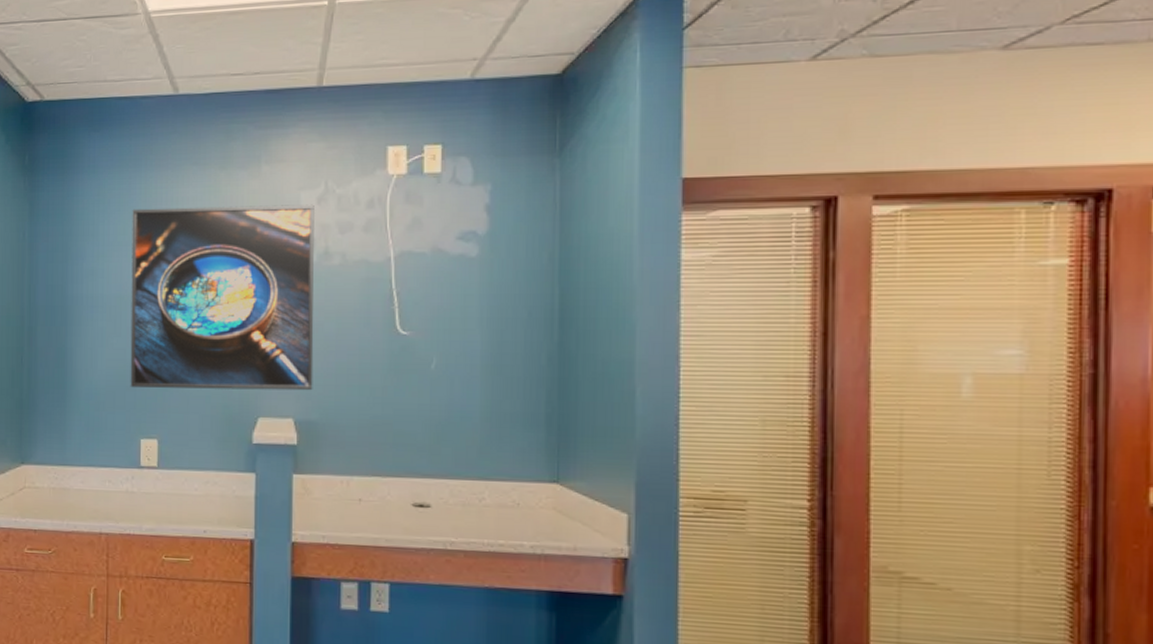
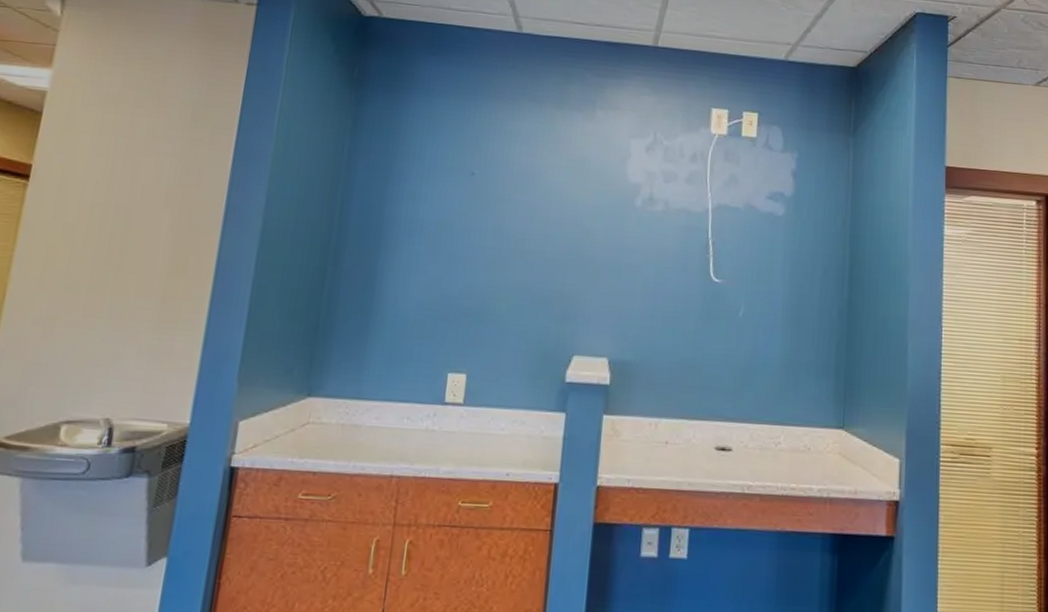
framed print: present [130,204,314,391] -> none [442,136,643,331]

